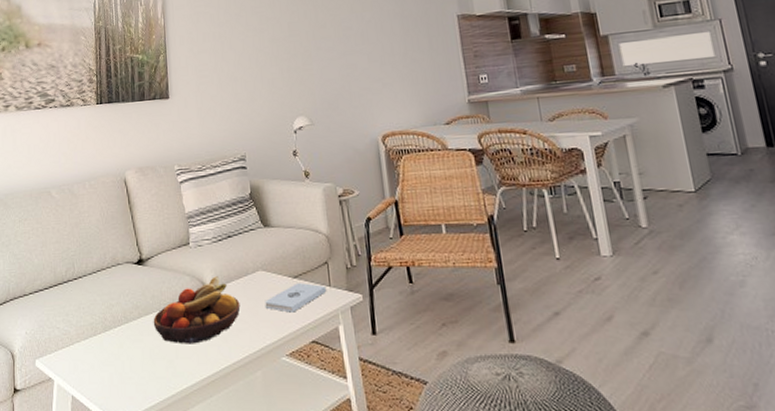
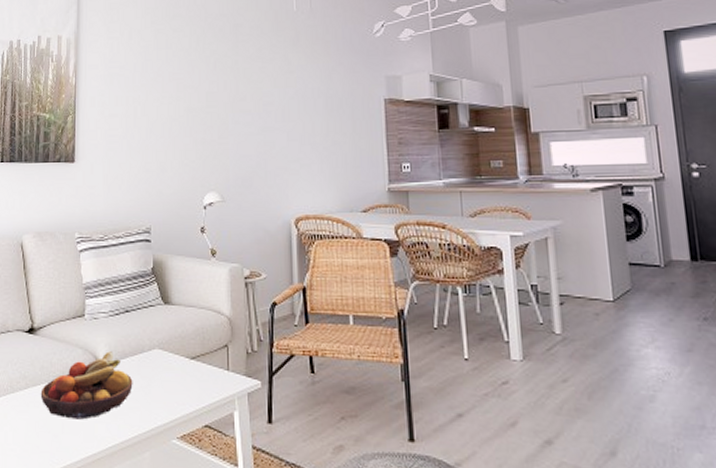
notepad: present [265,283,327,313] -> none [159,365,225,395]

